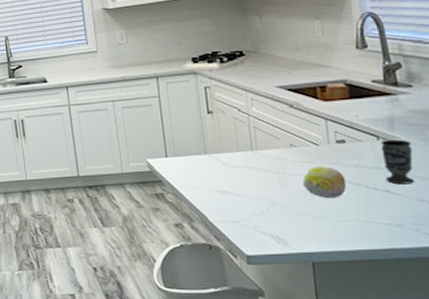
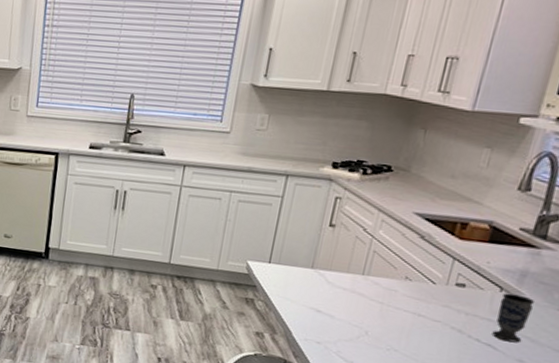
fruit: present [302,166,346,199] -> none [403,305,450,341]

